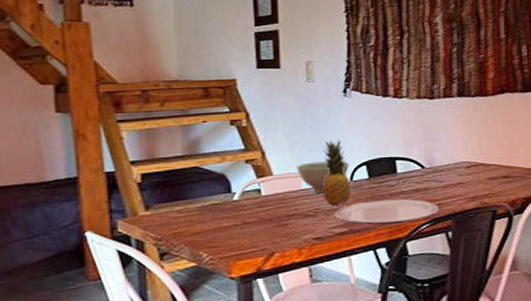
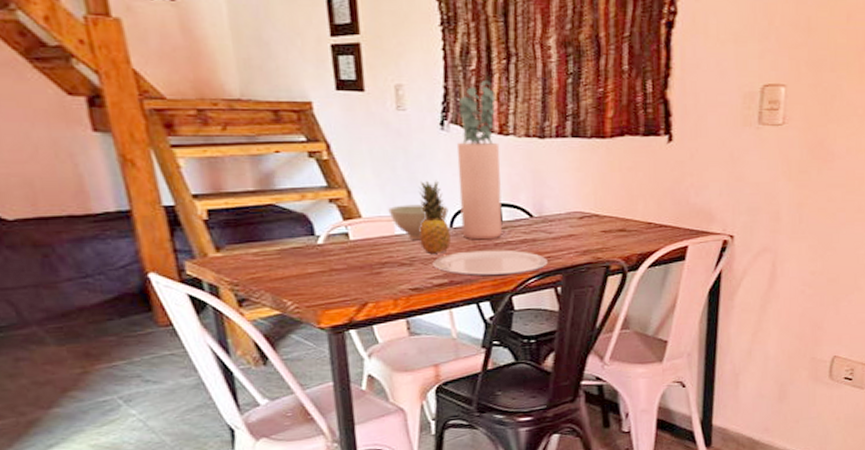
vase: none [357,46,397,191] -> present [456,72,502,240]

